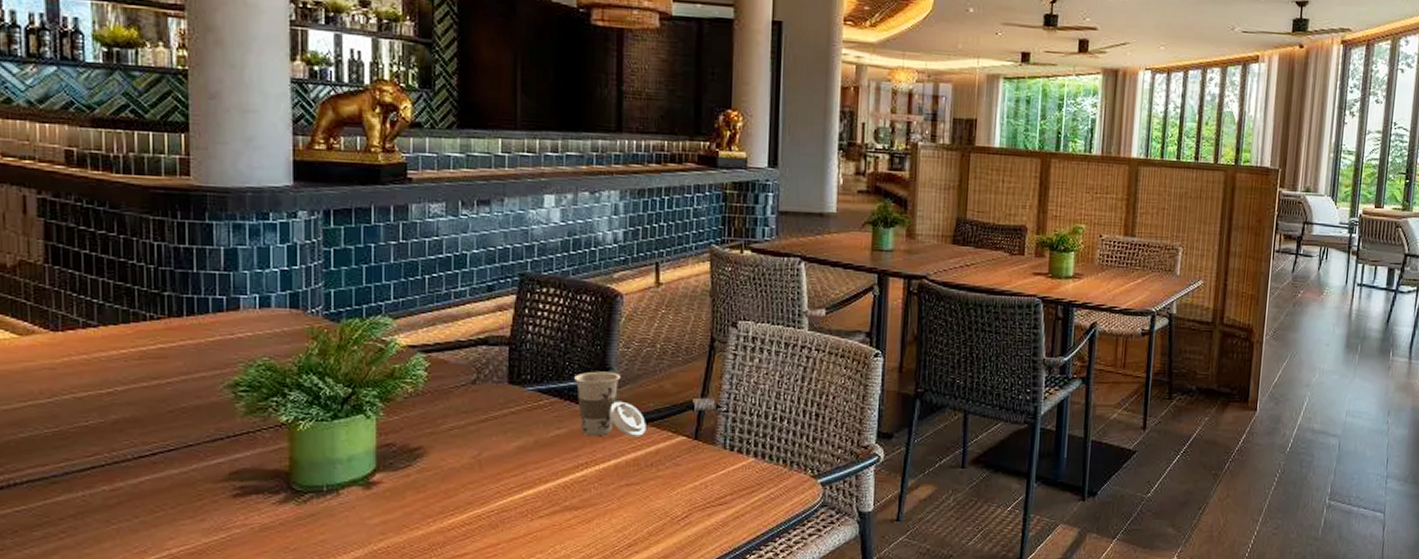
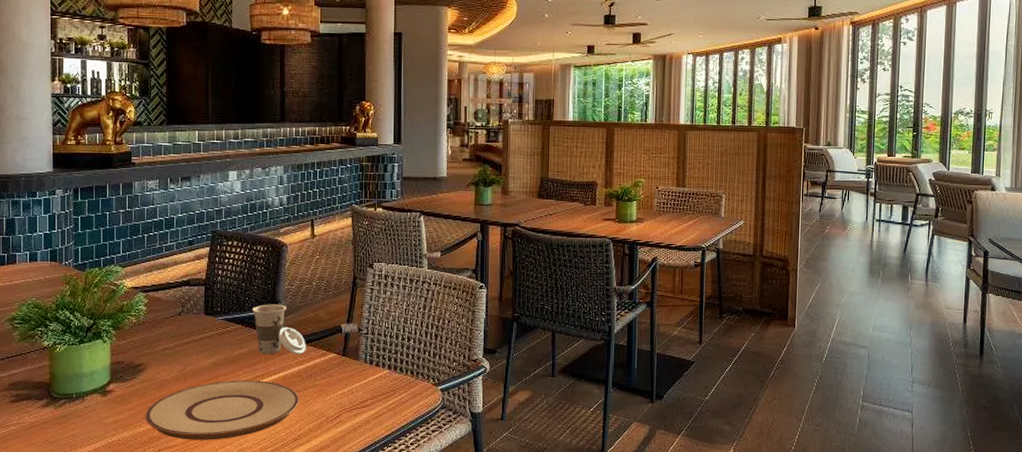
plate: none [425,469,636,547] -> present [145,380,300,440]

